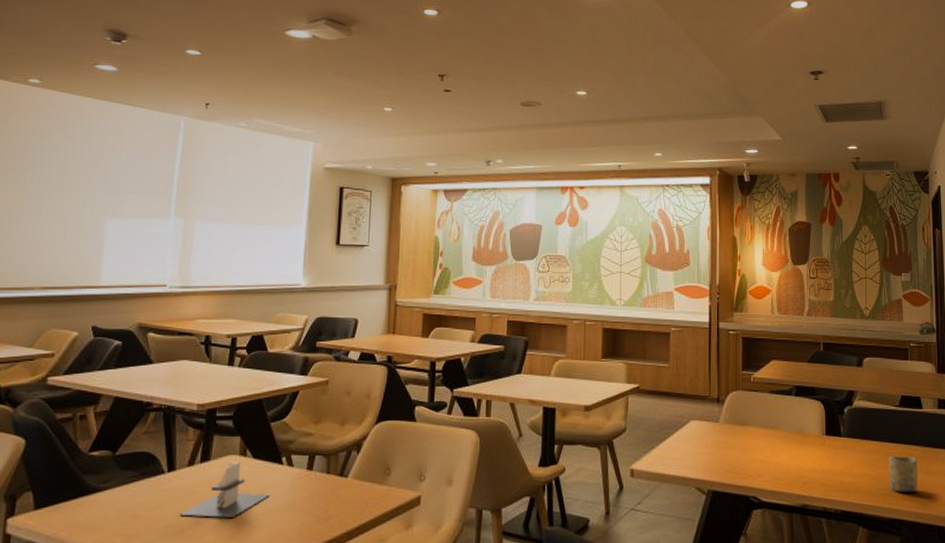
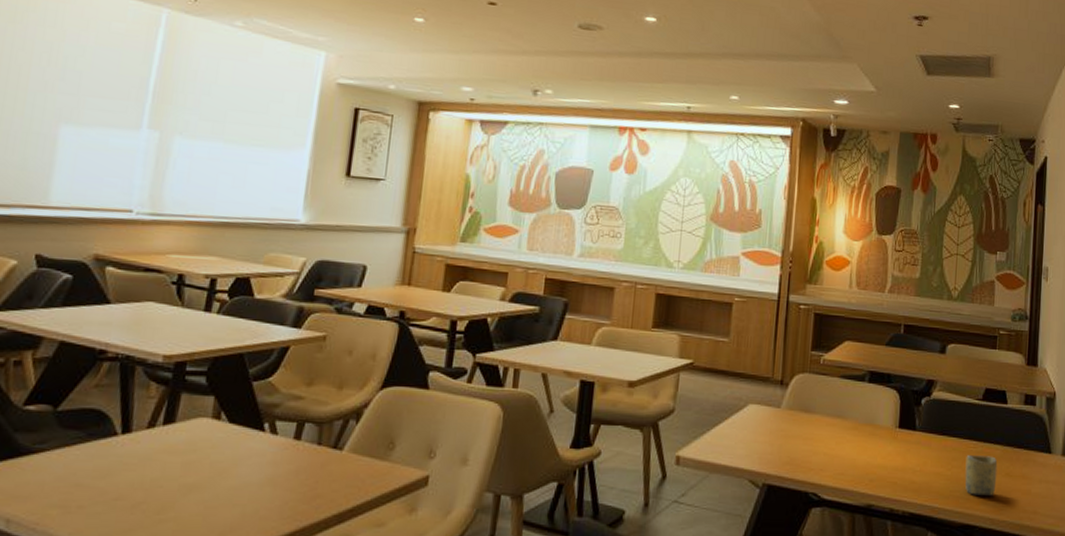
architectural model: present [179,460,269,518] -> none [132,424,246,491]

